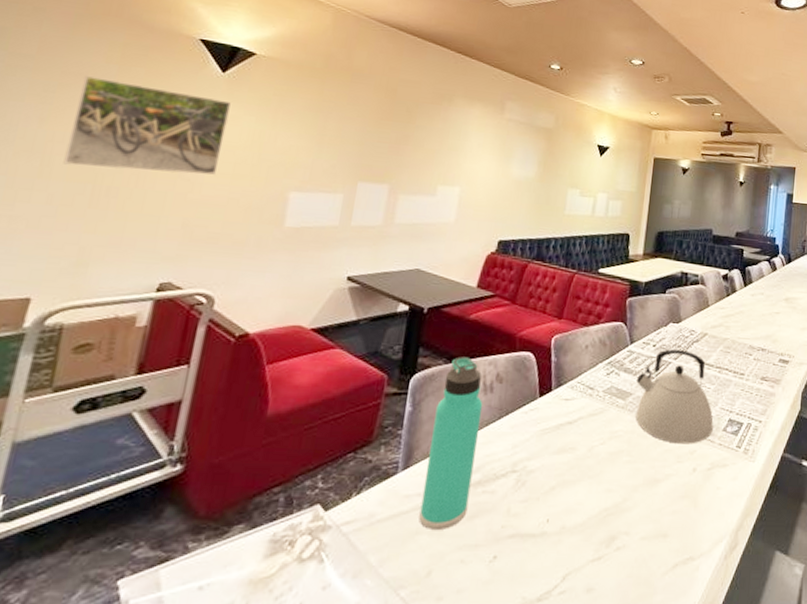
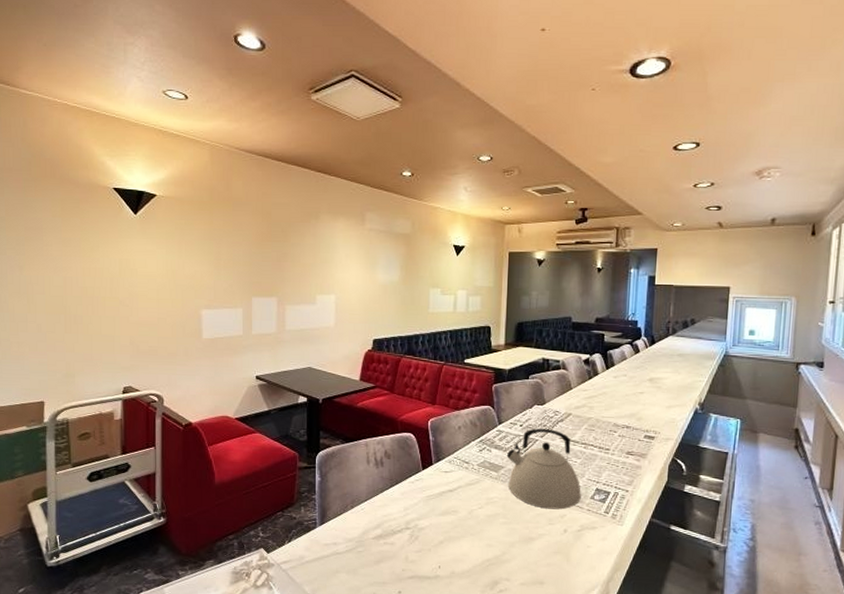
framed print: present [63,76,231,175] -> none [41,230,146,301]
thermos bottle: present [419,356,483,529] -> none [337,438,377,570]

